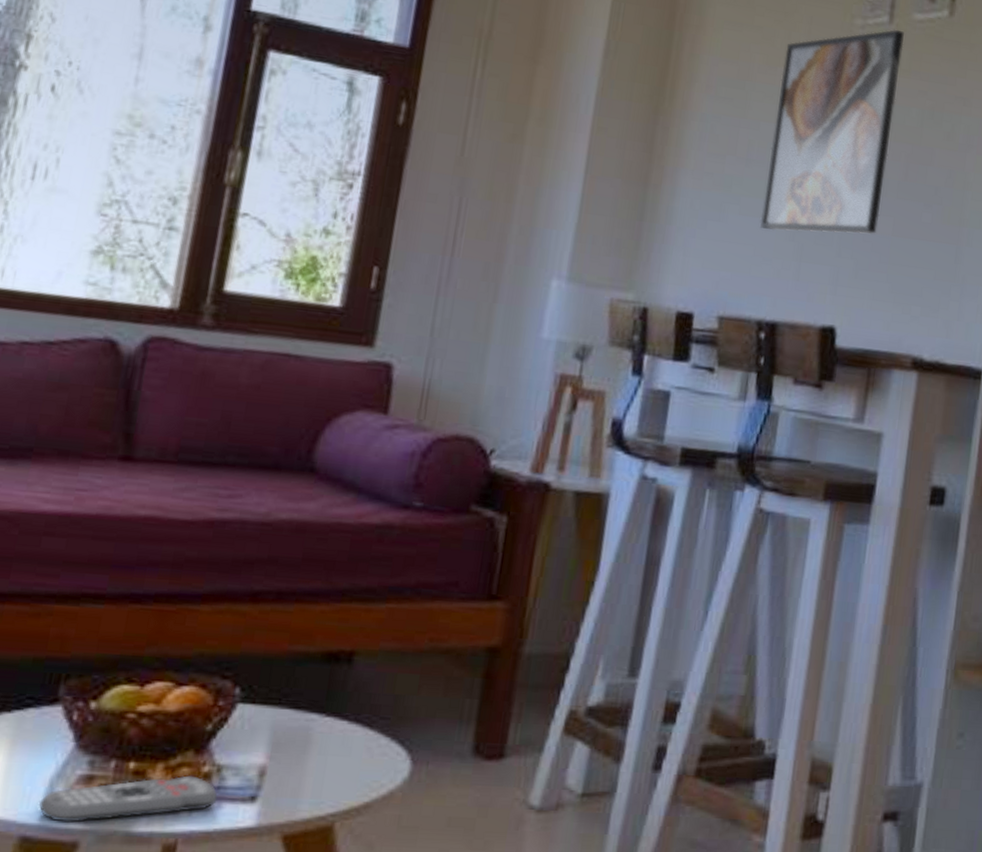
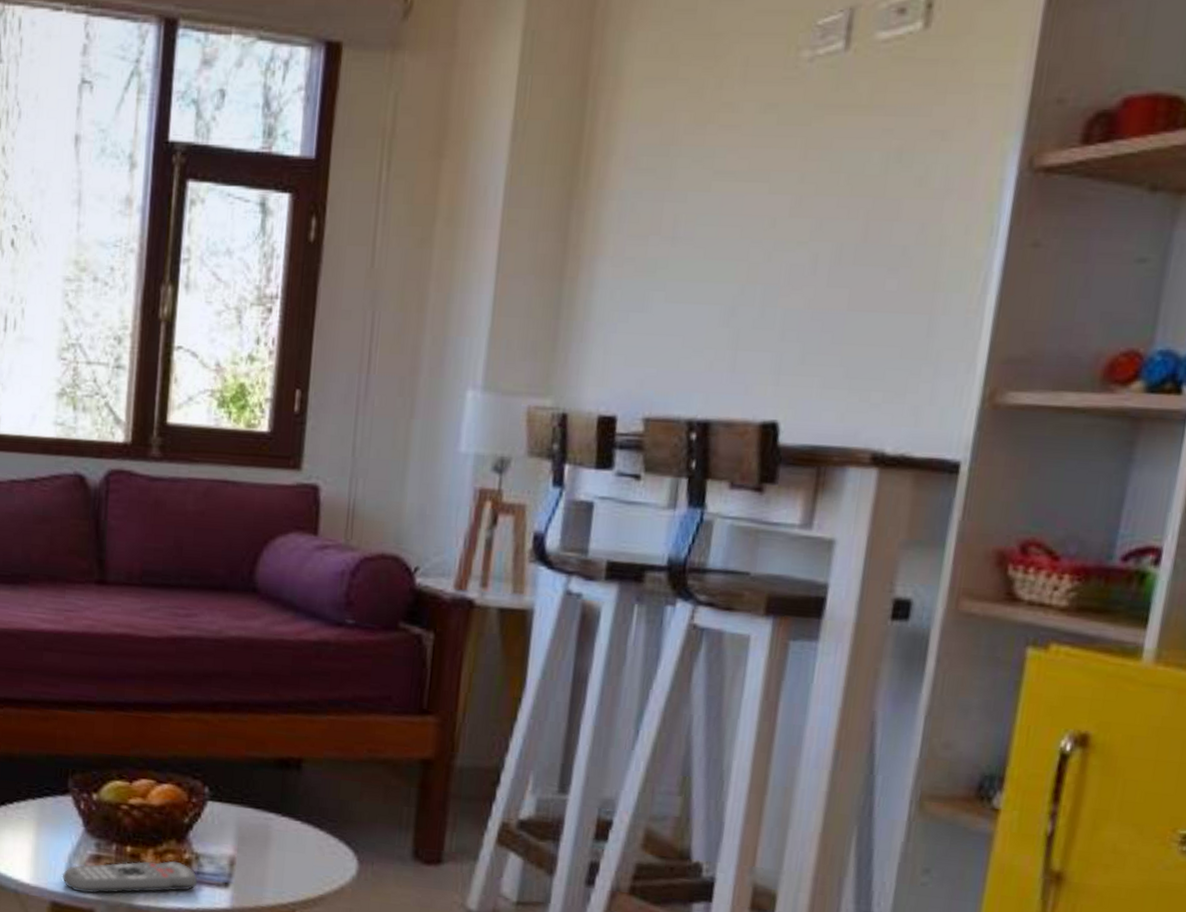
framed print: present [760,29,904,235] -> none [689,56,864,317]

